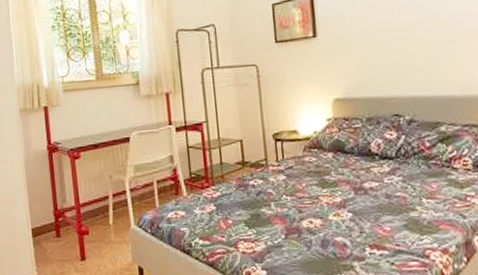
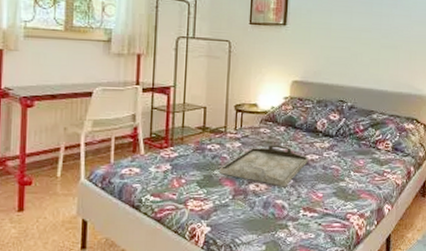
serving tray: none [267,173,366,222] -> present [220,144,308,187]

